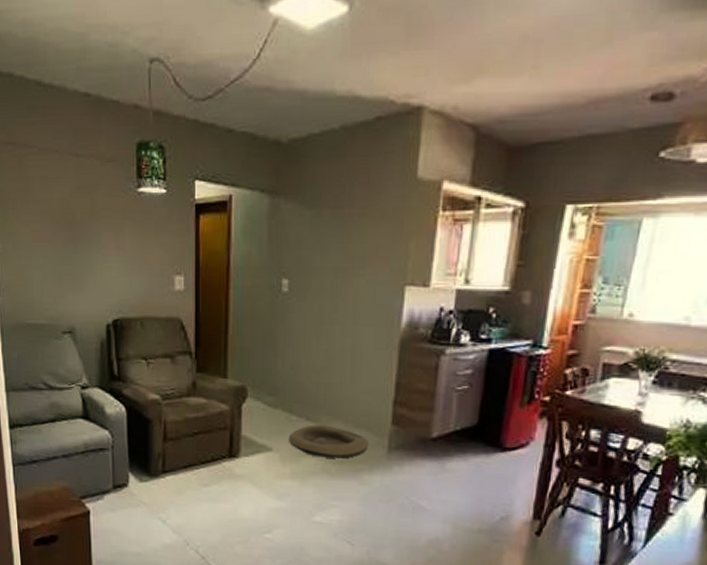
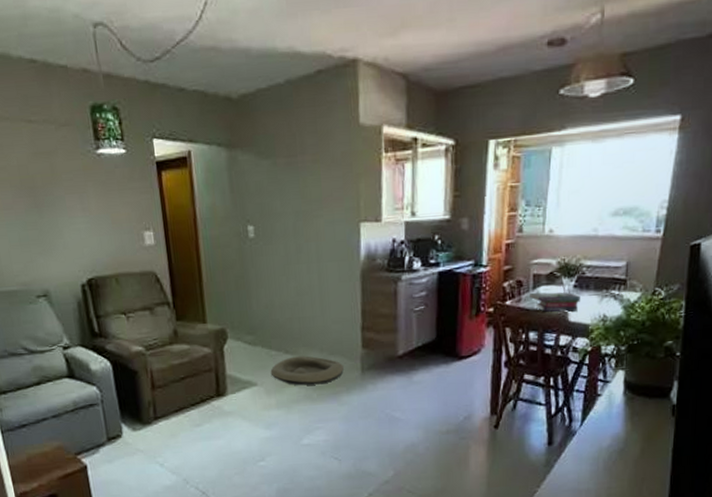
books: none [596,384,660,412] -> present [530,292,580,312]

